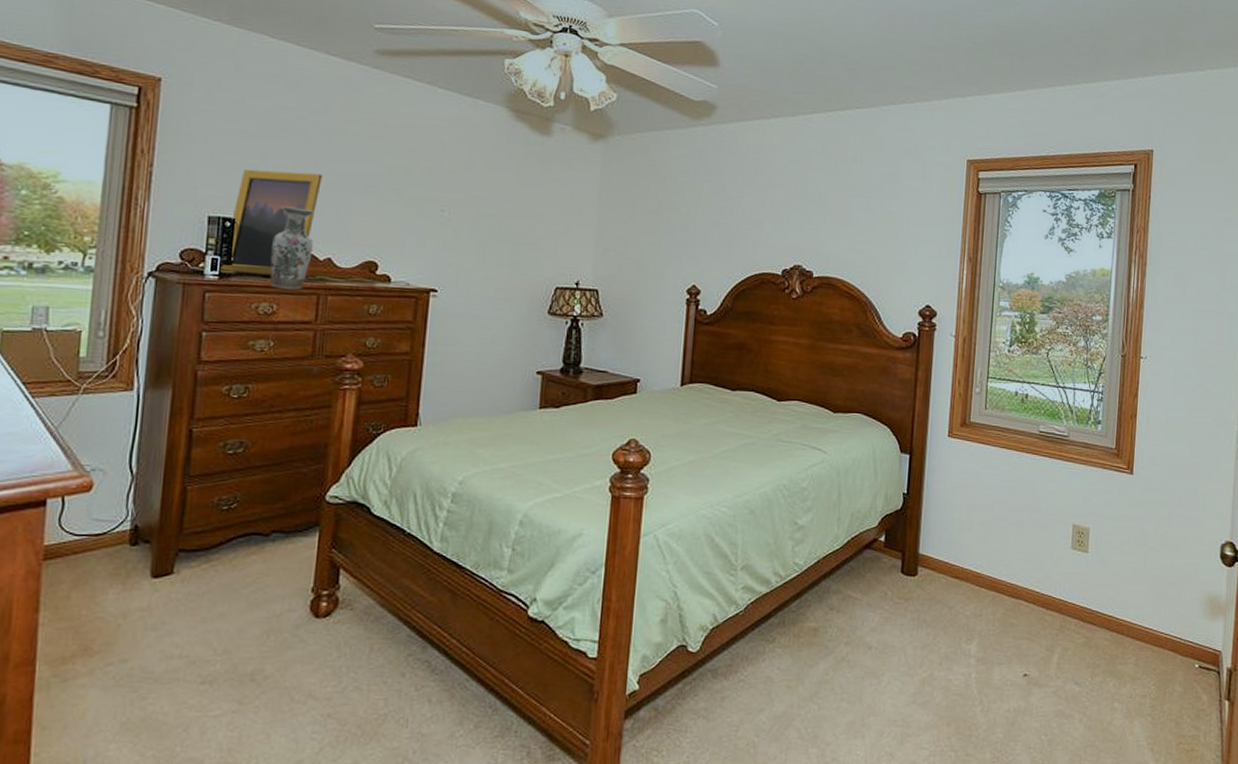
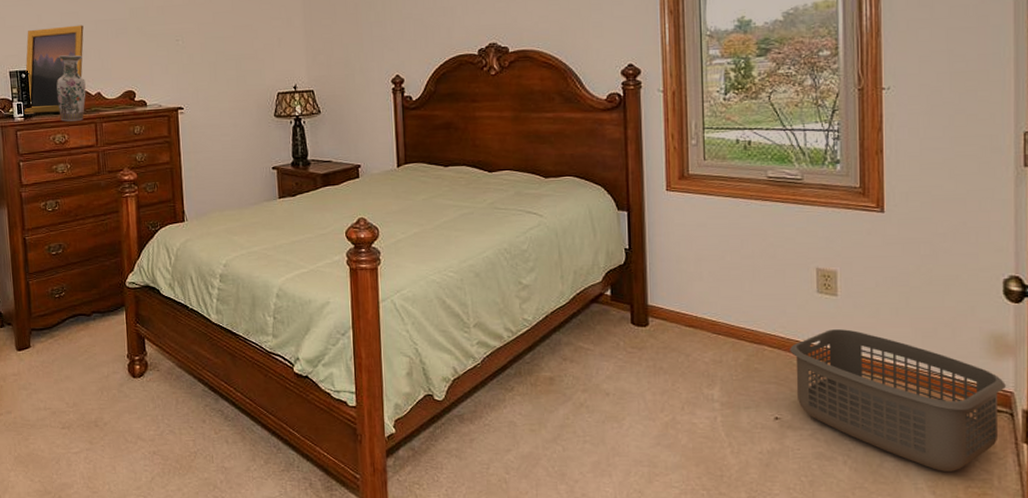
clothes hamper: none [1043,586,1216,728] -> present [790,329,1006,471]

